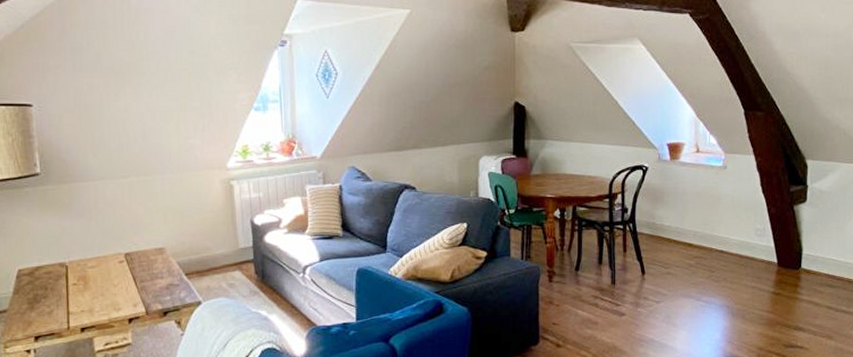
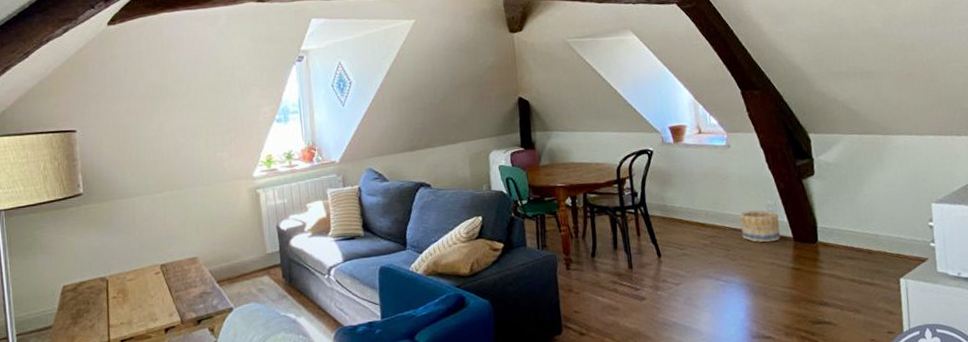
basket: none [728,233,766,266] -> present [740,210,781,243]

